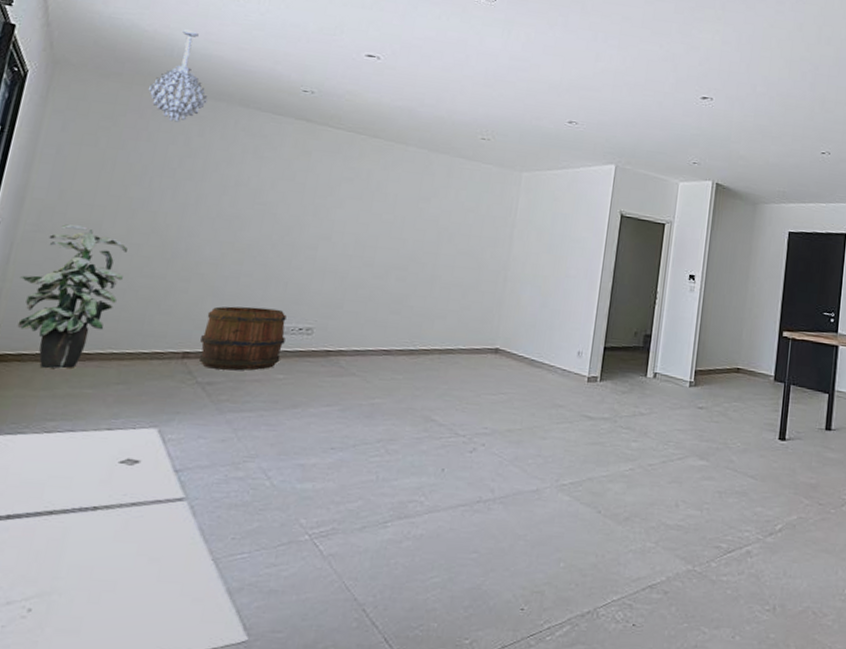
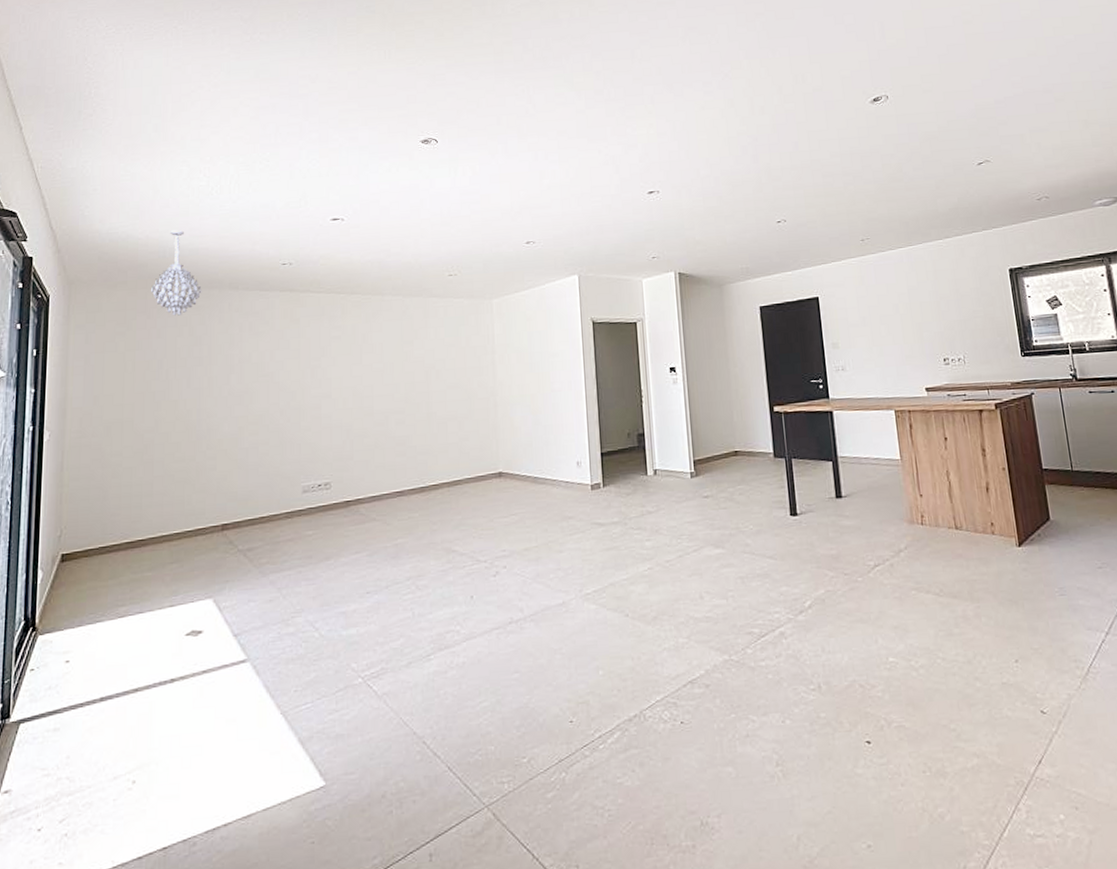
indoor plant: present [17,224,127,369] -> none [75,424,159,560]
barrel: present [198,306,287,371] -> none [235,470,308,536]

